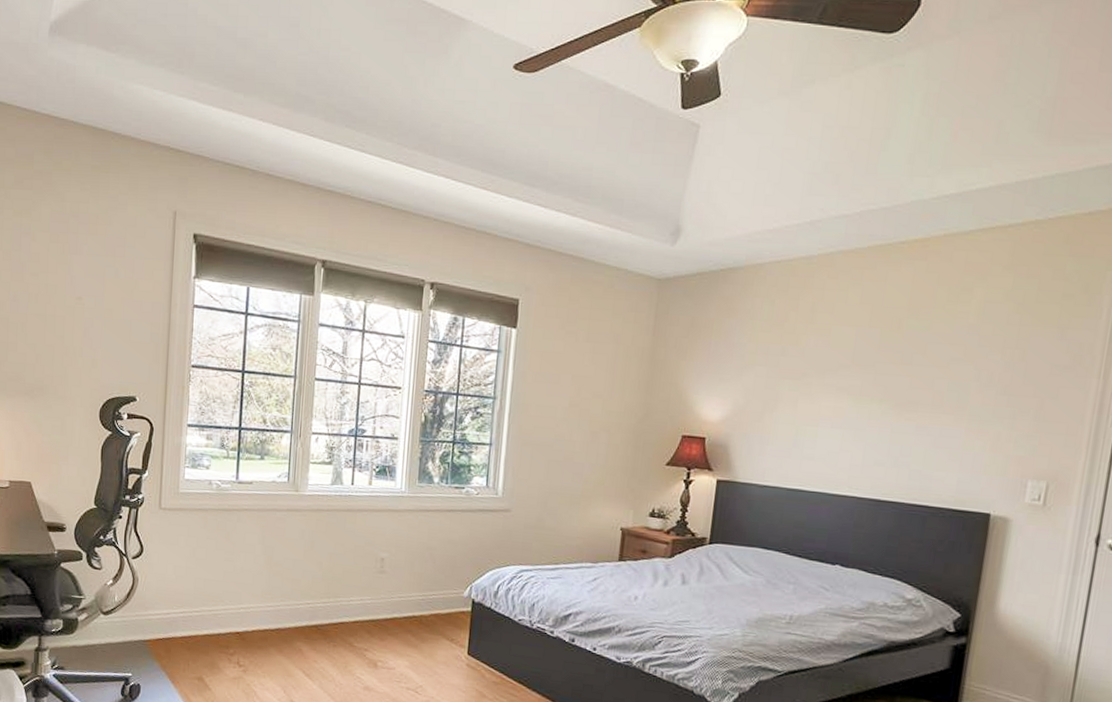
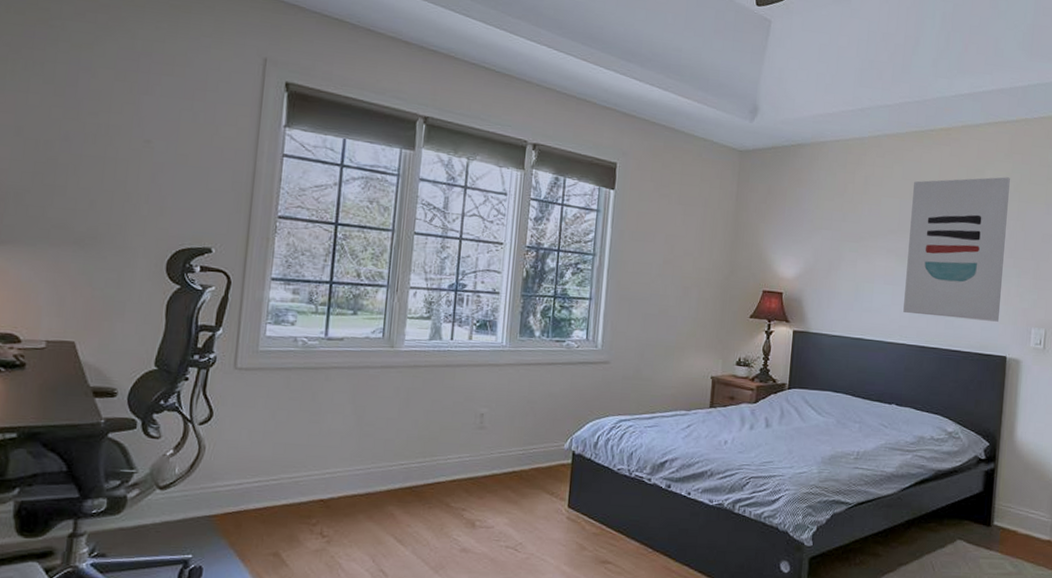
wall art: none [855,295,1009,472] -> present [903,177,1010,322]

